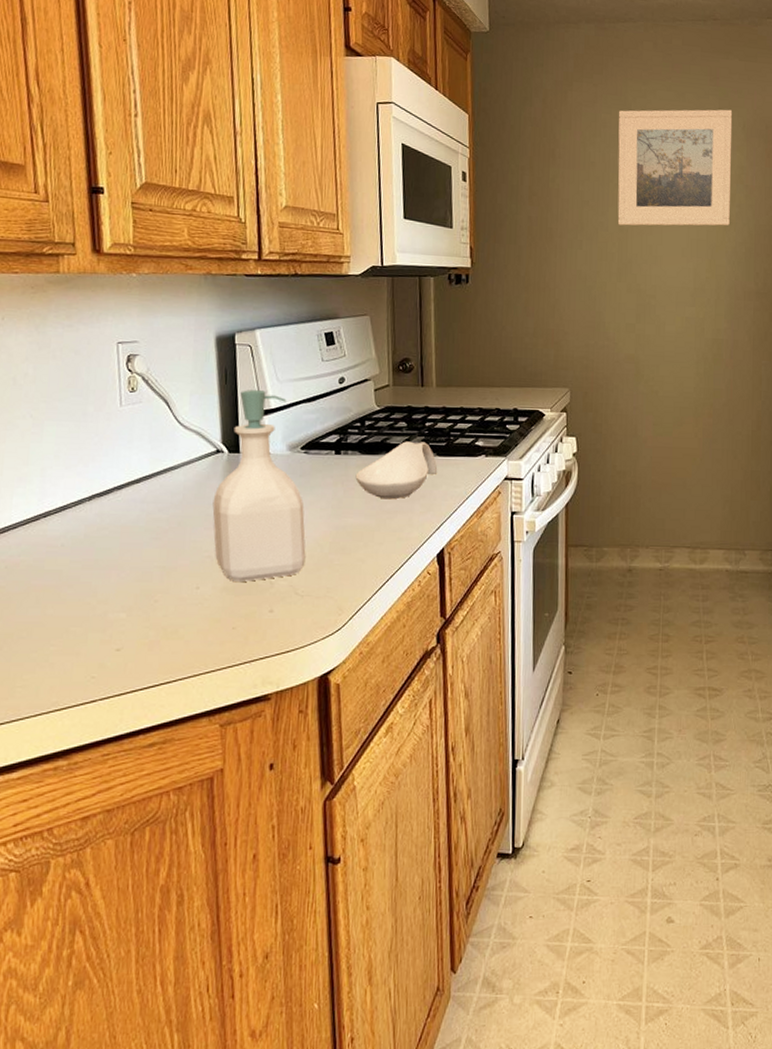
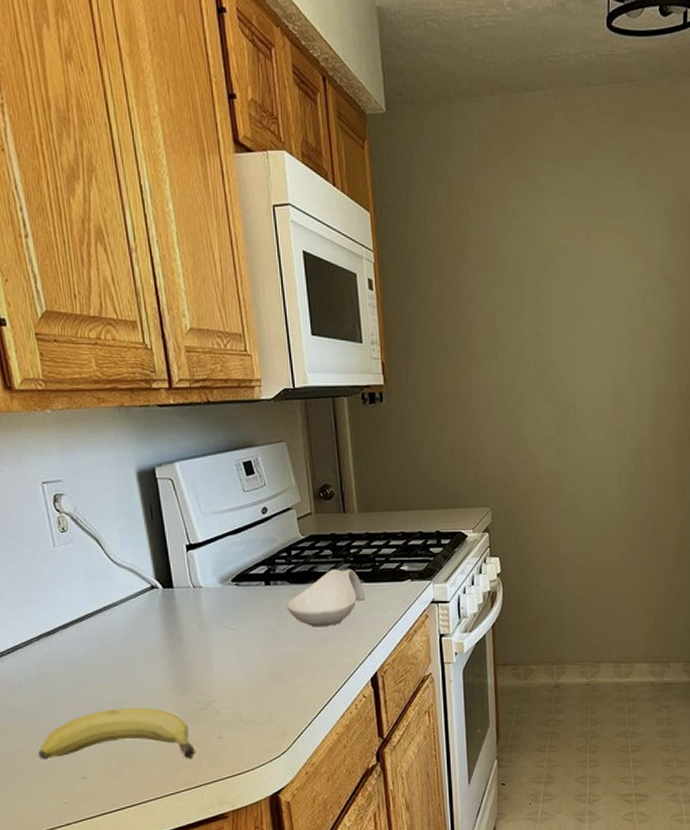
fruit: none [71,576,244,634] -> present [37,708,196,760]
soap bottle: present [212,389,306,582] -> none [153,523,247,711]
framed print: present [617,109,733,226] -> none [529,188,653,330]

